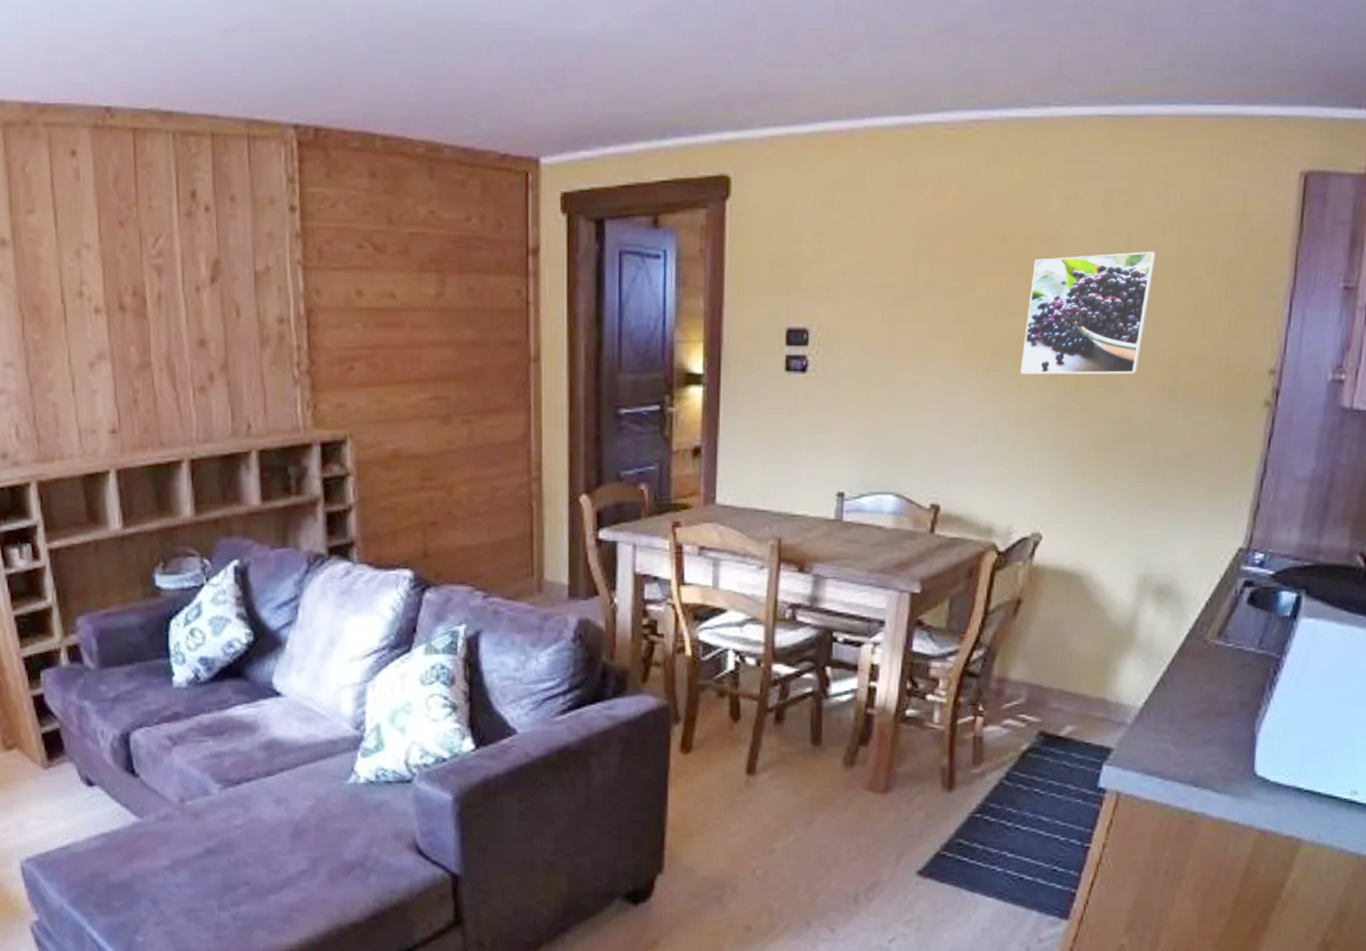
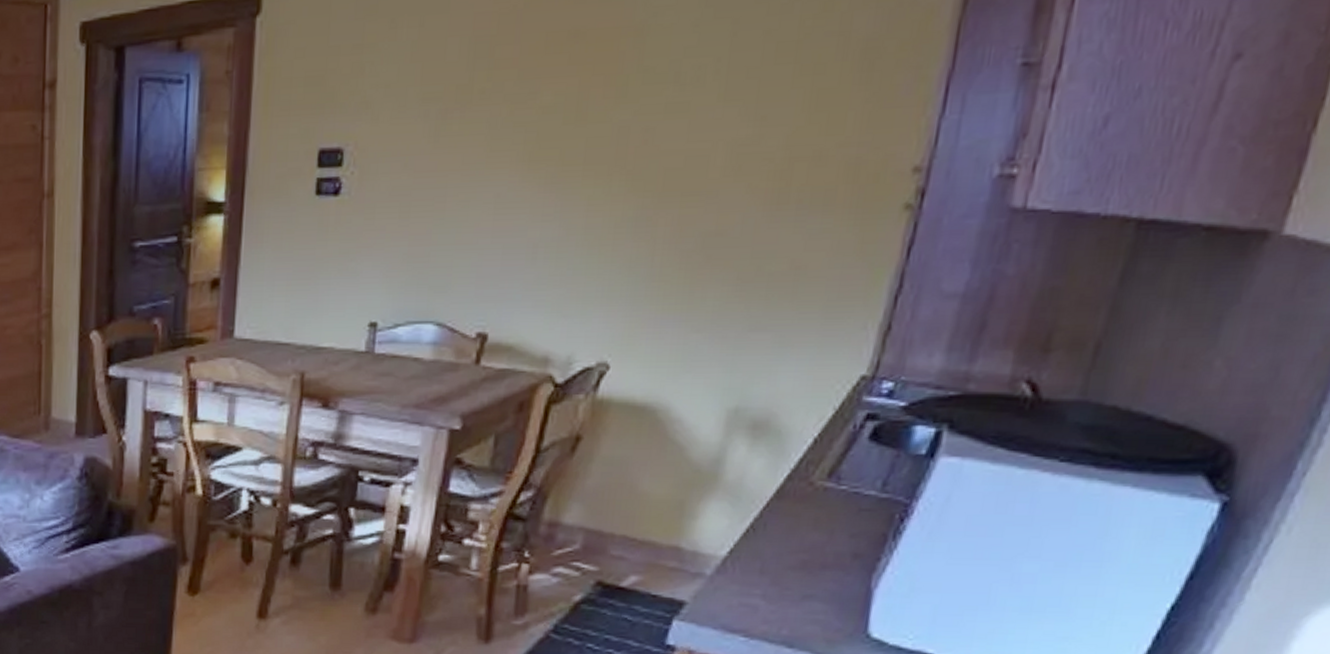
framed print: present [1020,251,1156,374] -> none [590,37,770,186]

